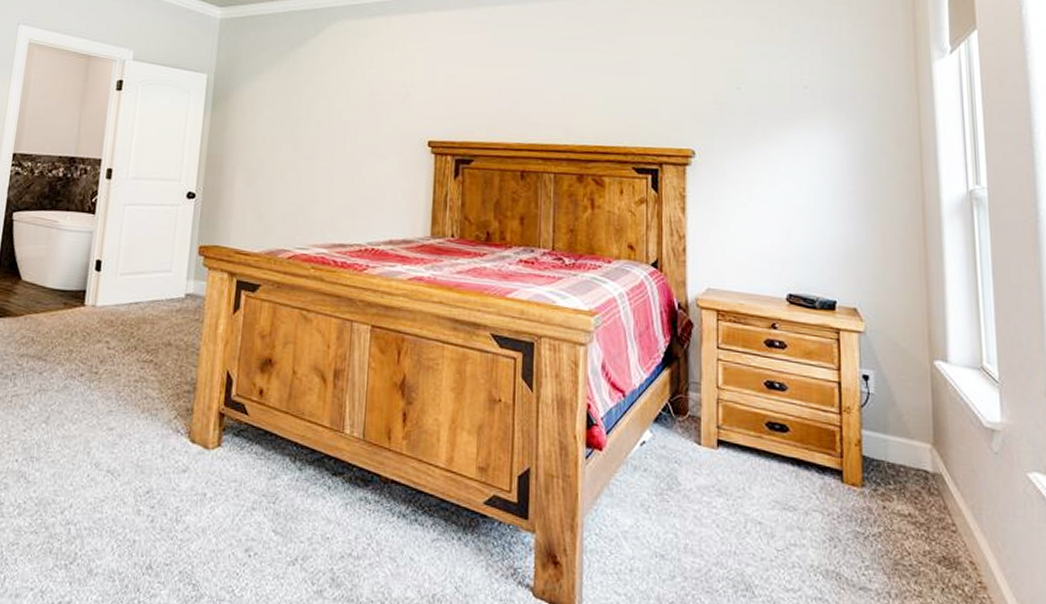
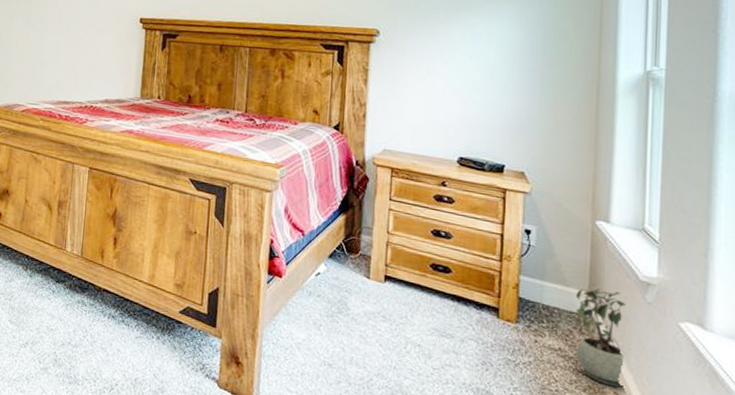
potted plant: none [910,434,979,556] -> present [564,284,626,388]

